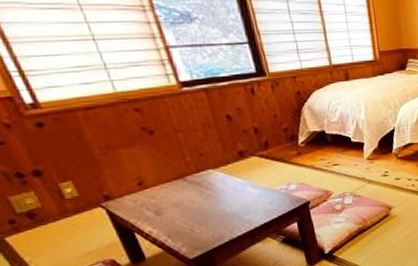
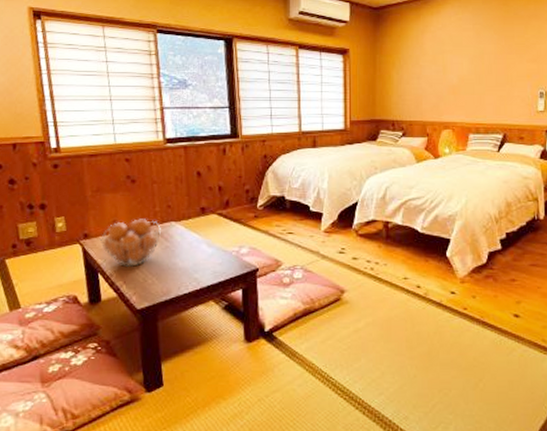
fruit basket: none [125,170,200,222] -> present [99,219,161,267]

